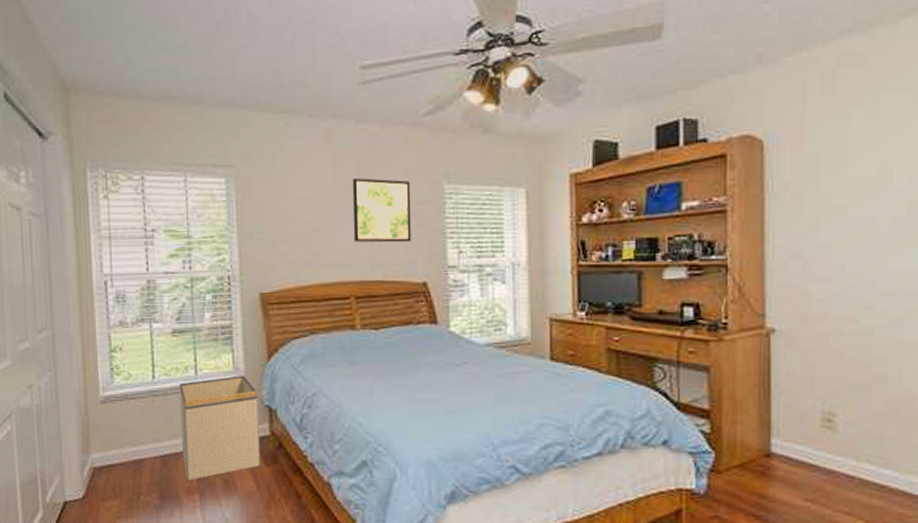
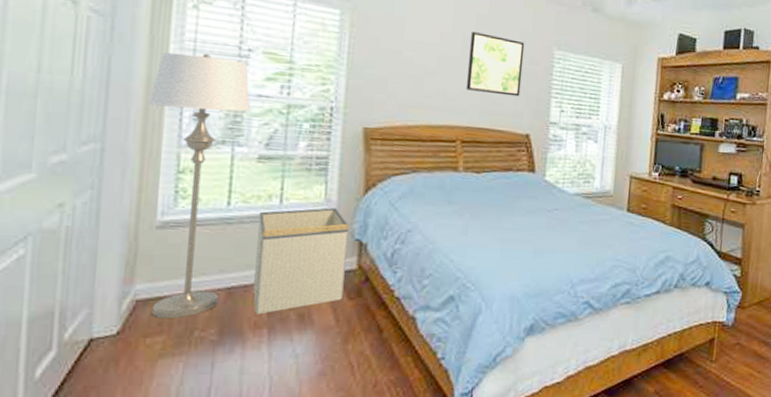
lamp: none [81,238,161,485] -> present [149,52,251,319]

